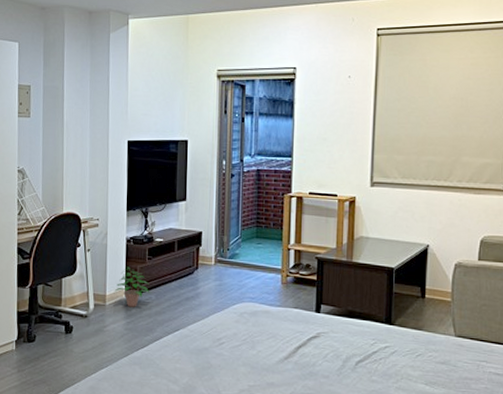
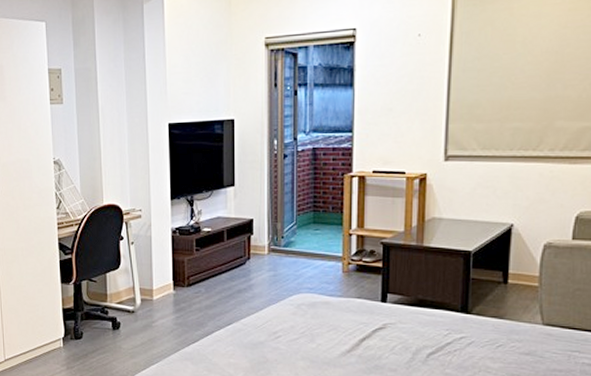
potted plant: present [114,266,151,307] -> none [161,259,201,301]

